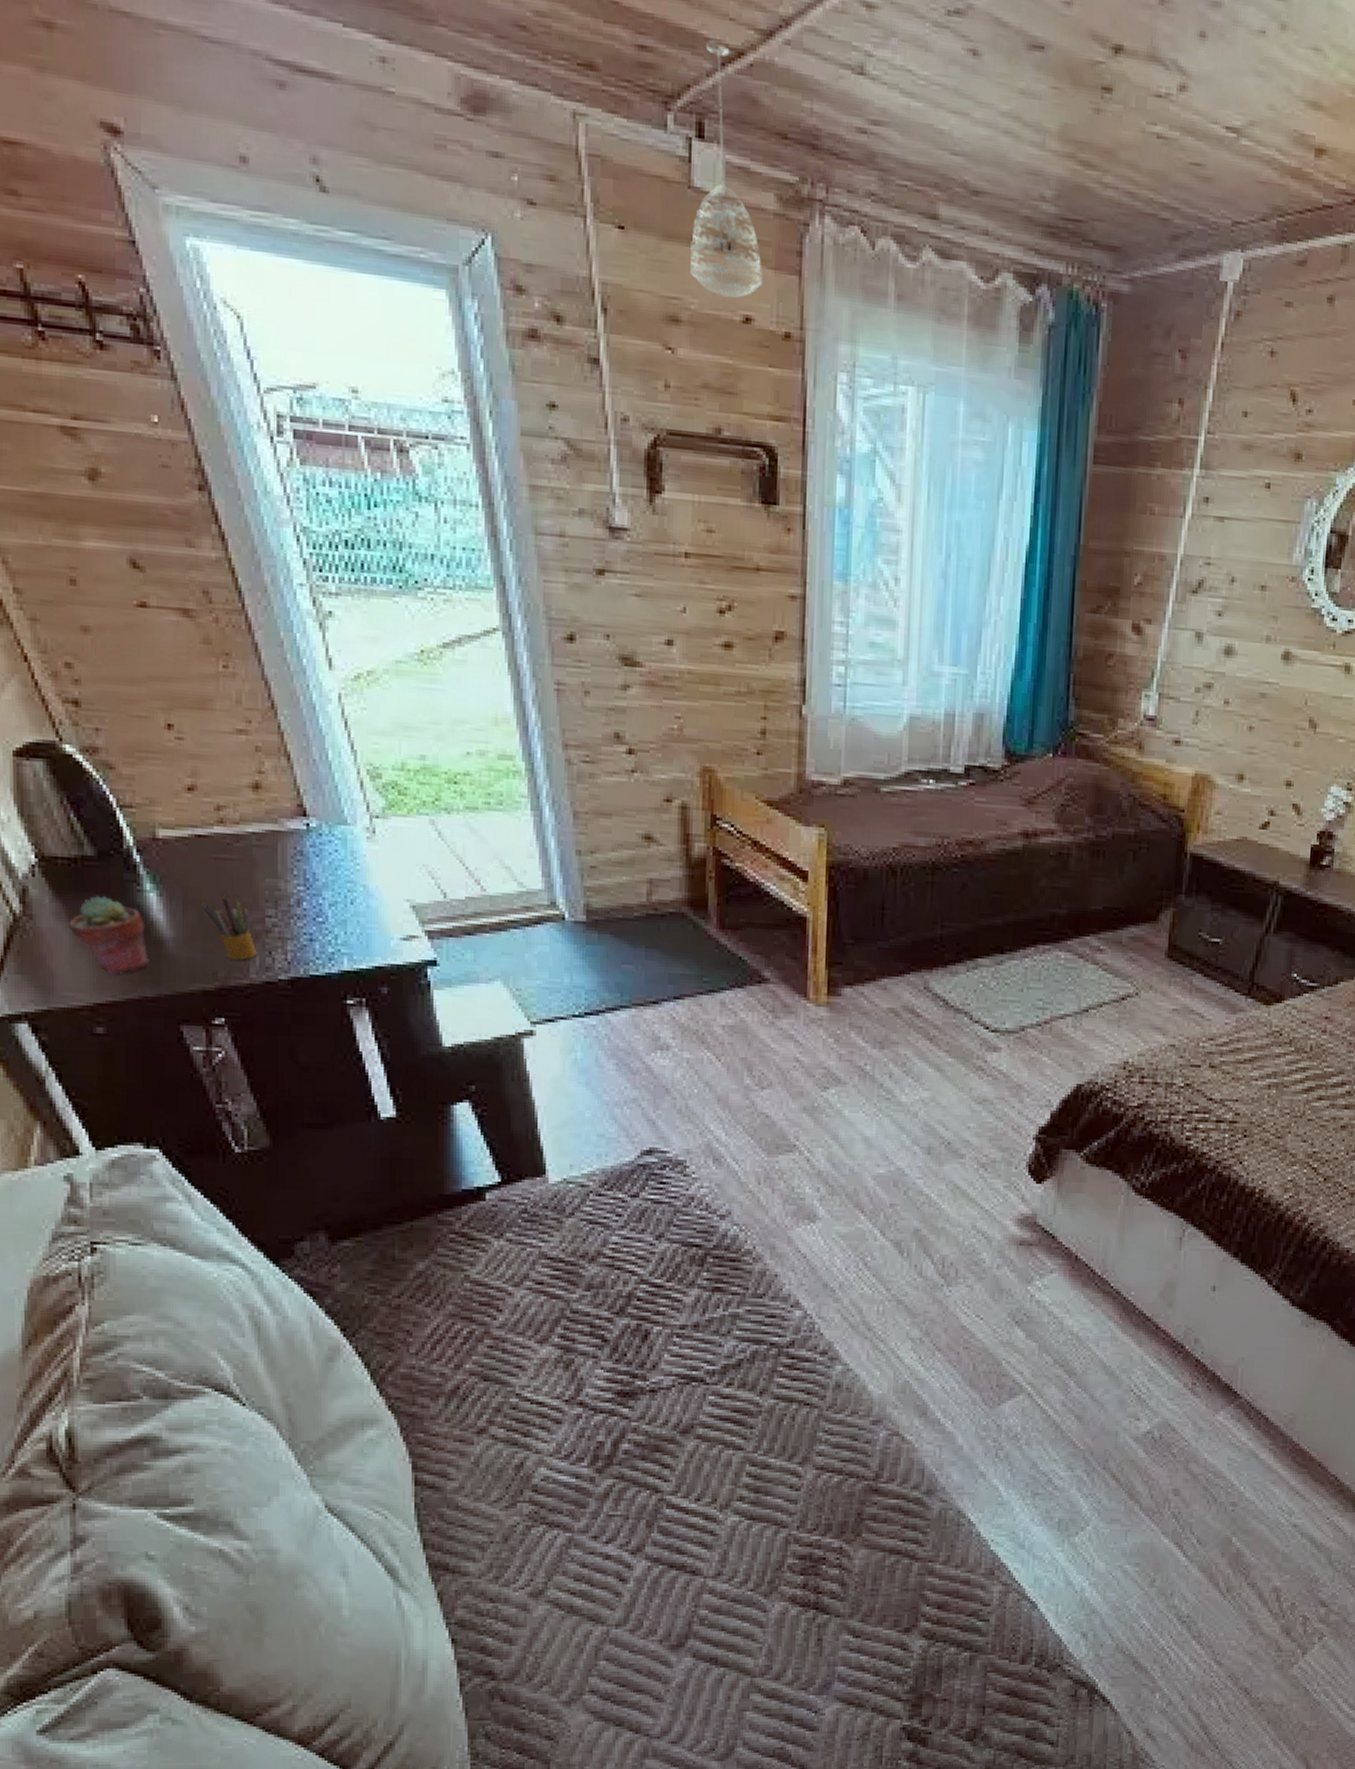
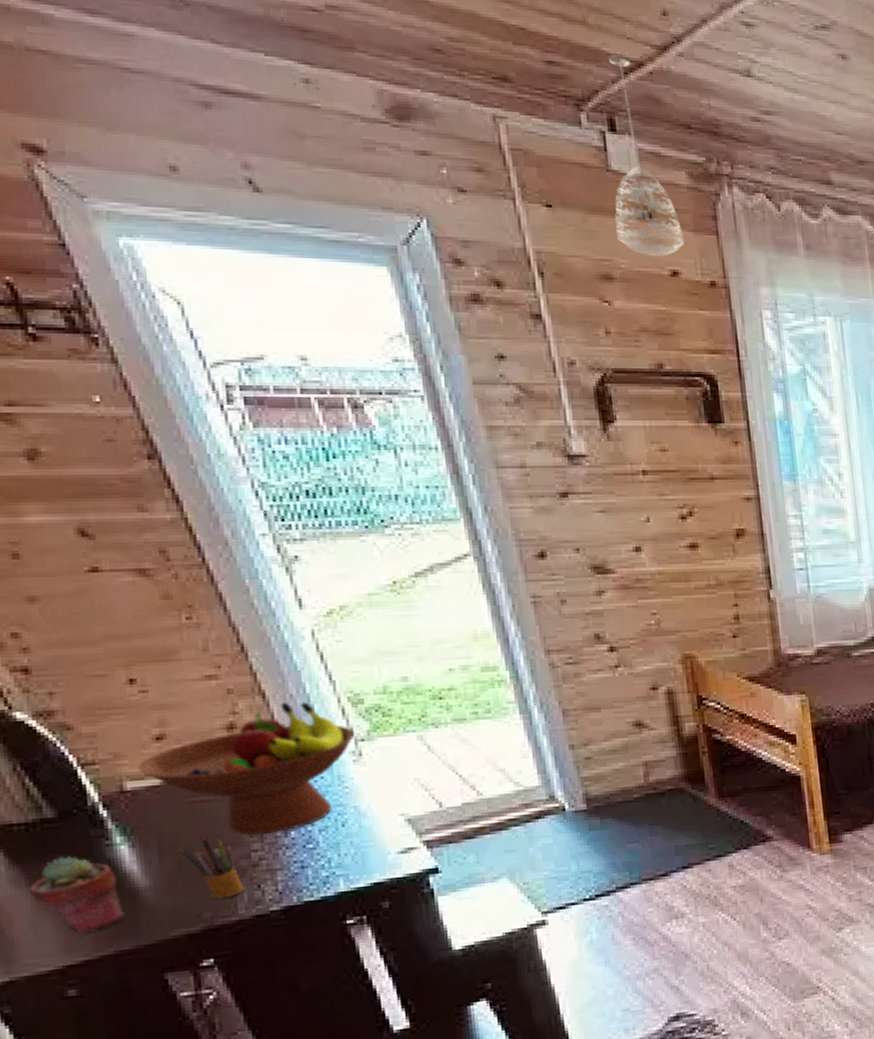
fruit bowl: none [170,766,371,902] -> present [138,701,355,835]

